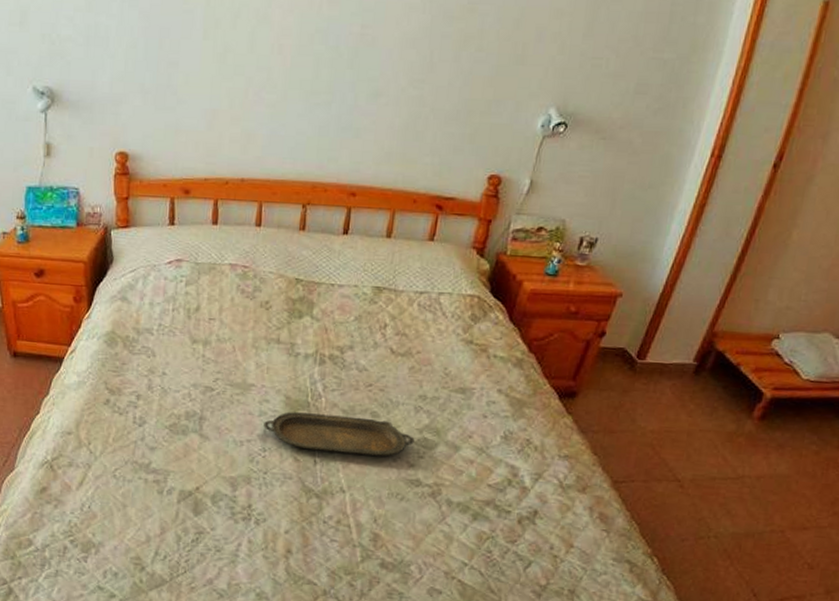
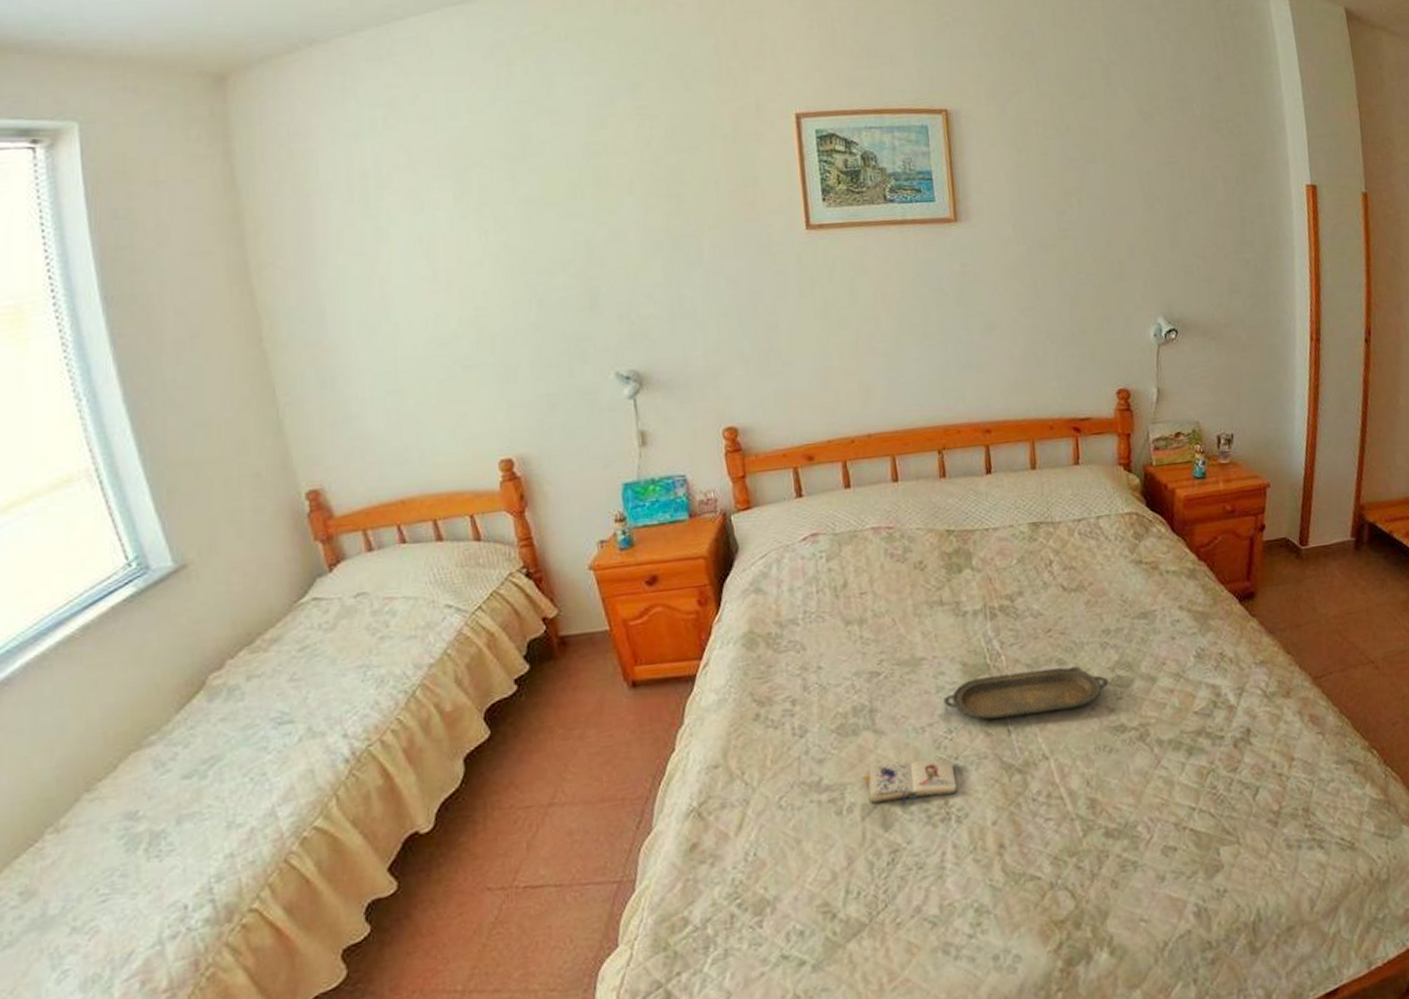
paperback book: none [182,461,262,501] -> present [861,759,957,806]

